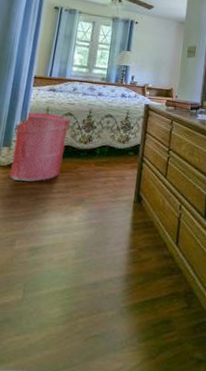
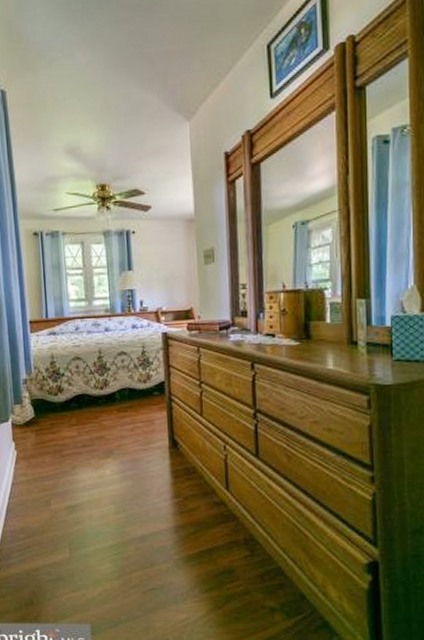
laundry hamper: present [9,112,71,182] -> none [23,360,81,439]

